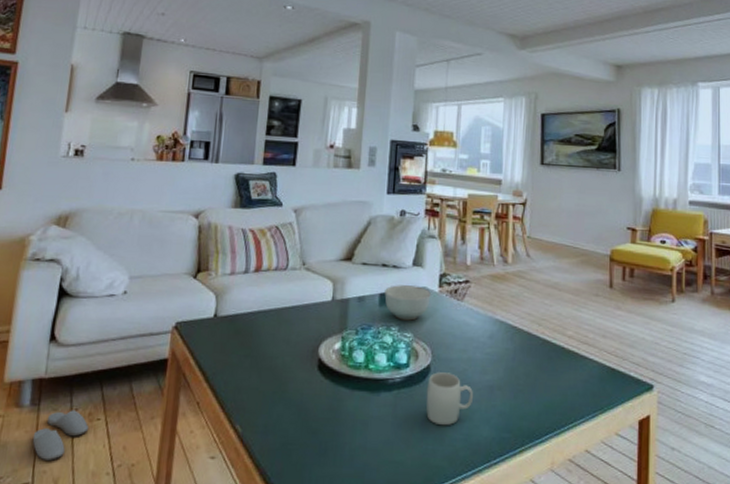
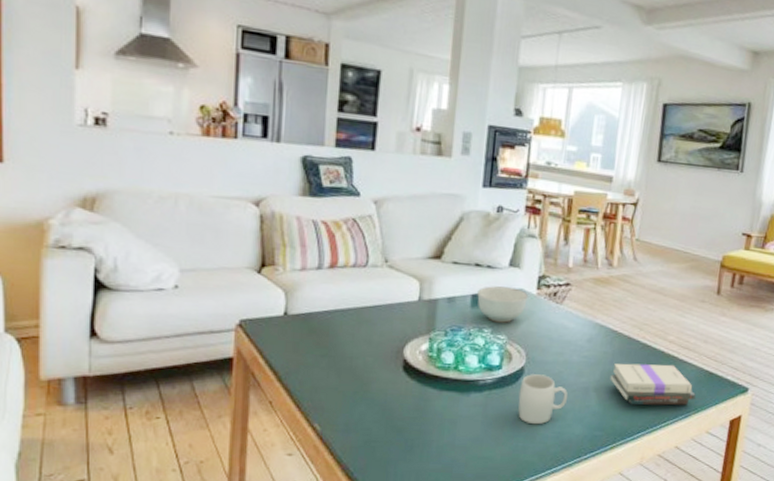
slippers: present [32,410,90,461] -> none [82,408,148,458]
books: none [513,359,600,405] -> present [610,363,696,406]

